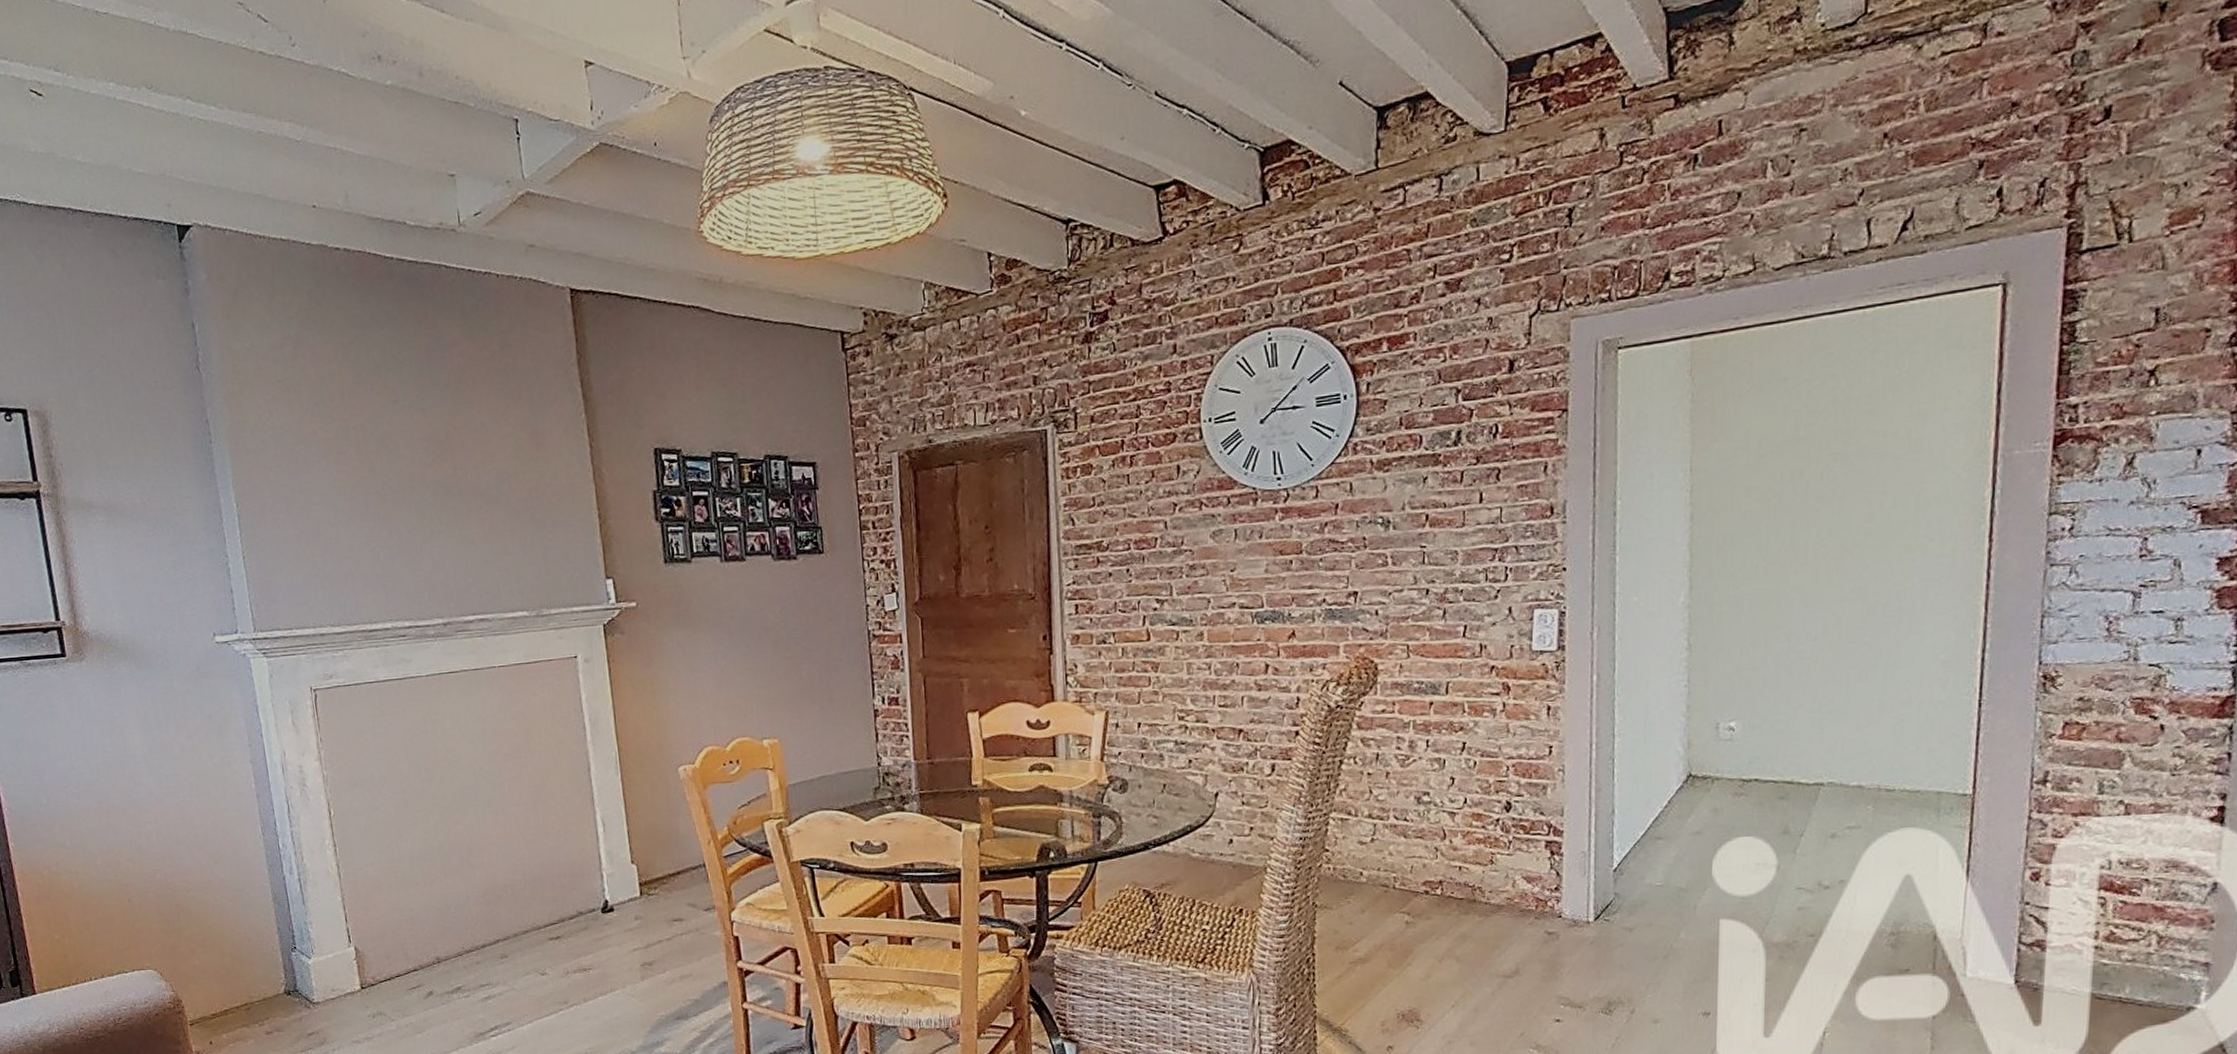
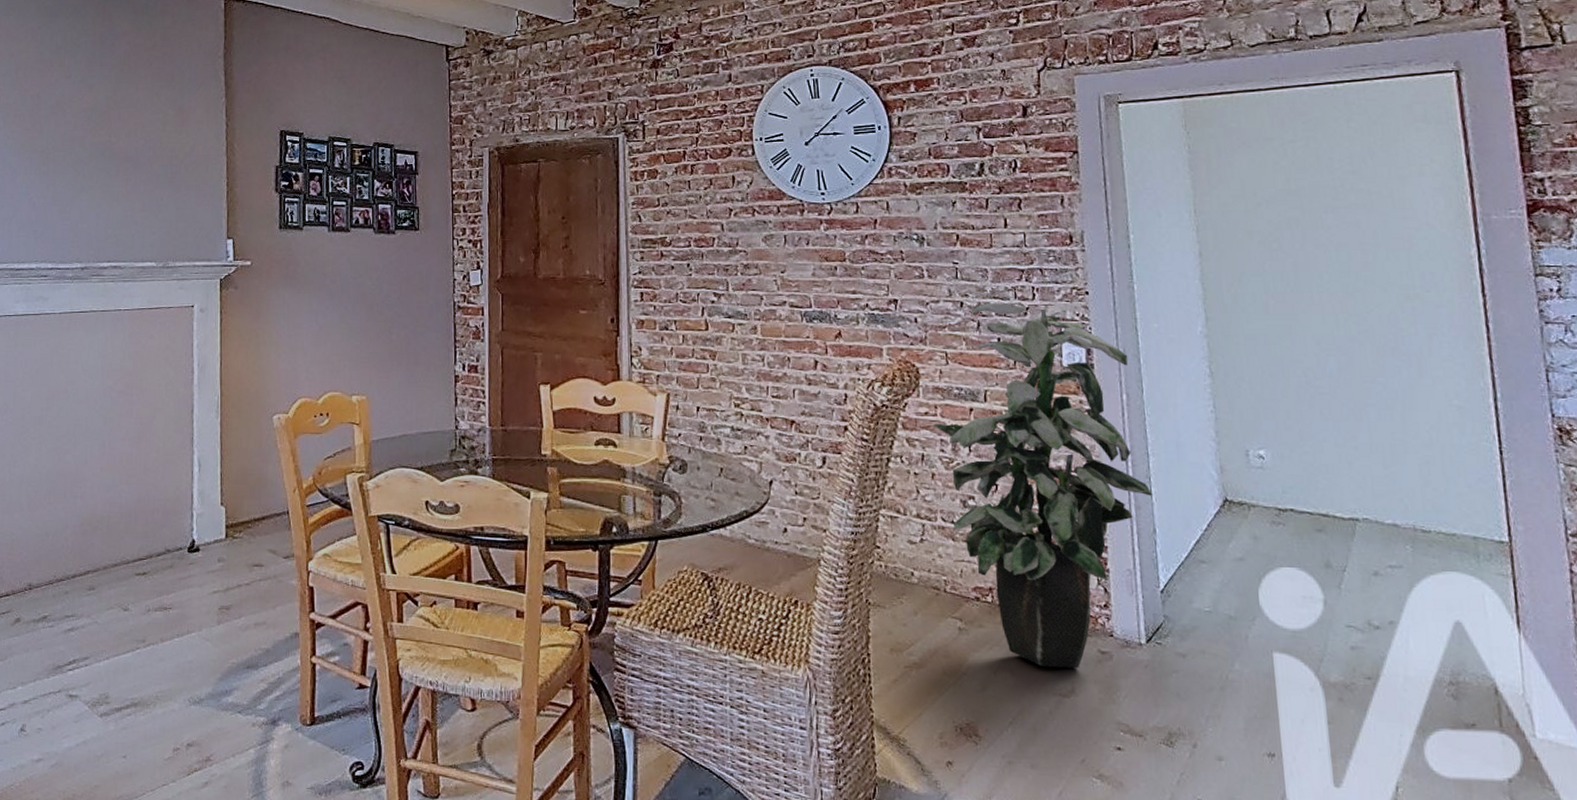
indoor plant: none [1390,586,1614,952] -> present [933,302,1152,669]

